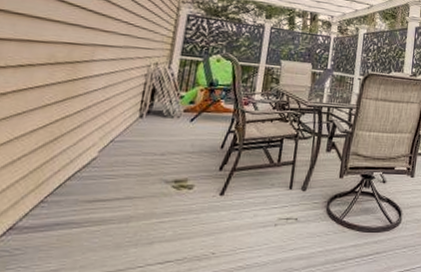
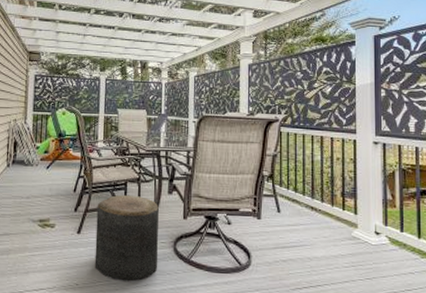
stool: none [236,152,315,247] -> present [94,194,159,282]

